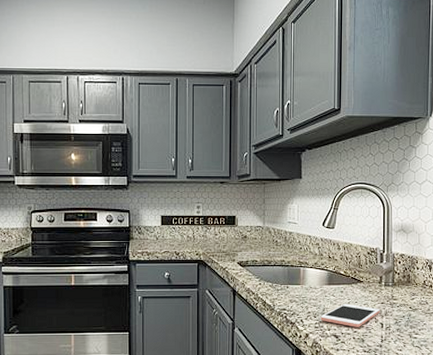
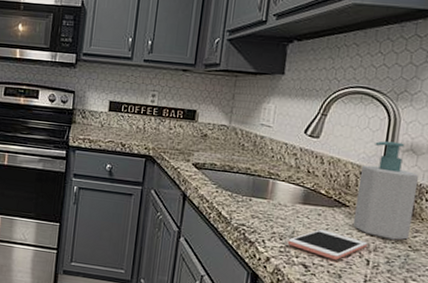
soap bottle: none [367,225,409,304] -> present [352,141,418,240]

